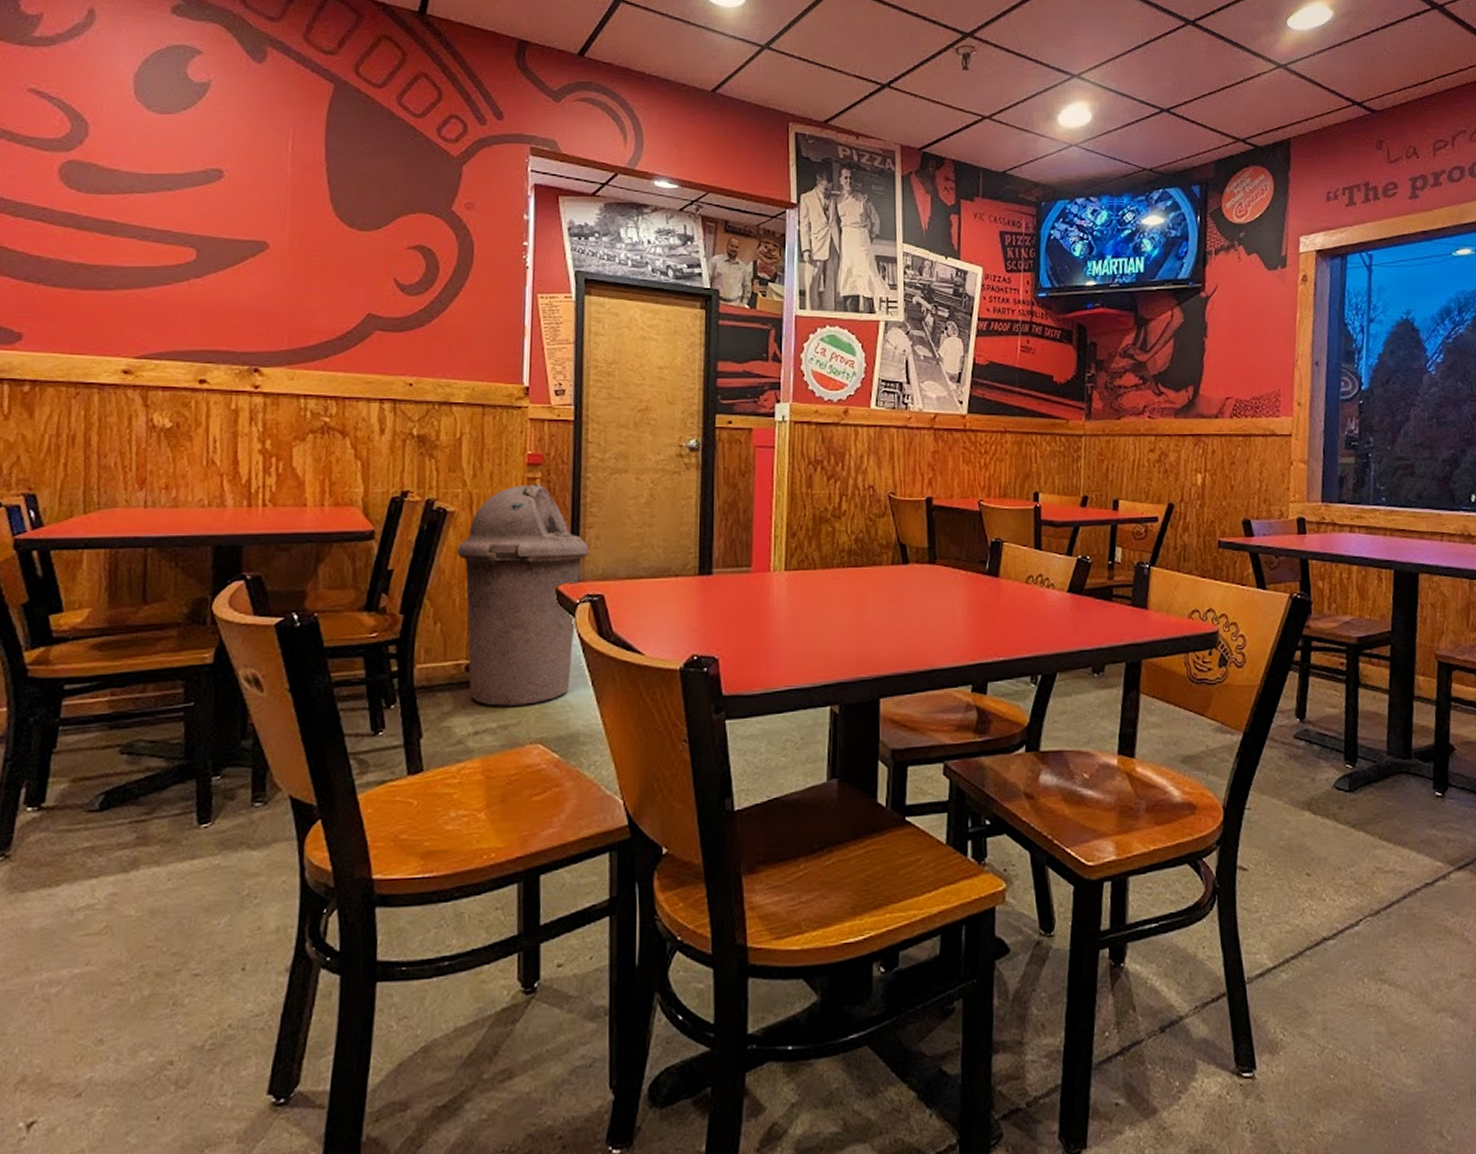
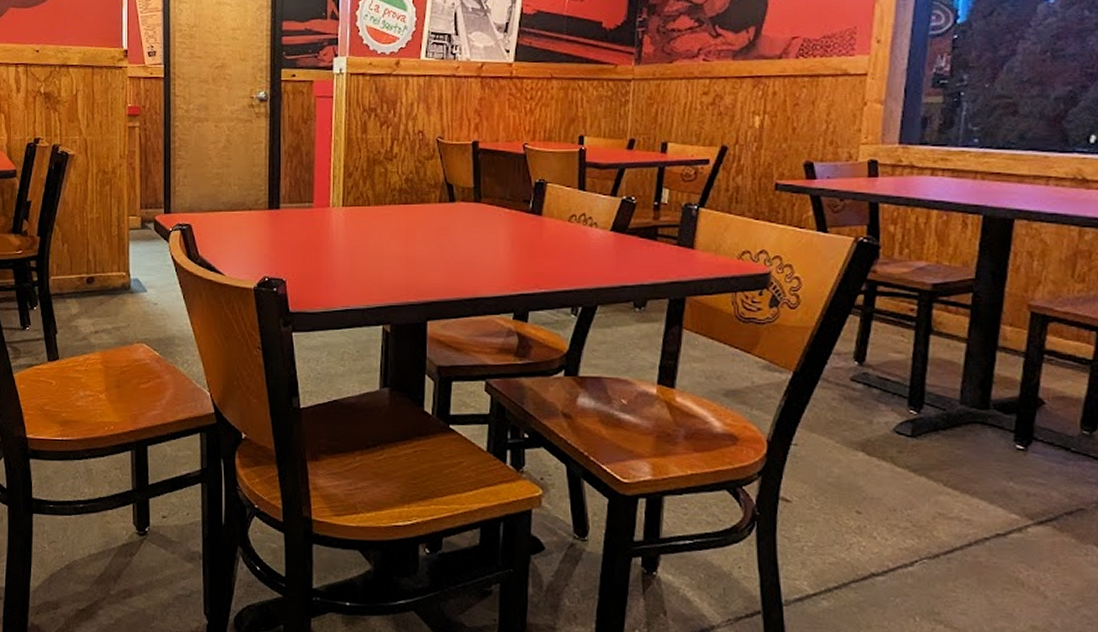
trash can: present [457,483,589,707] -> none [77,131,178,312]

